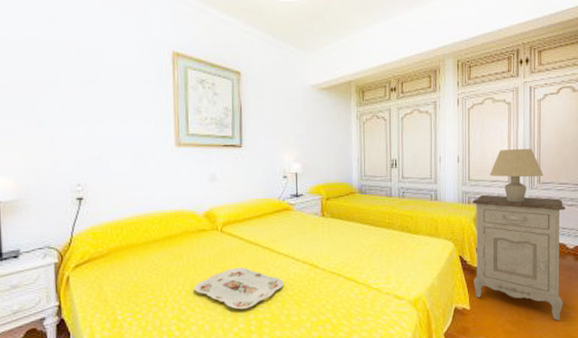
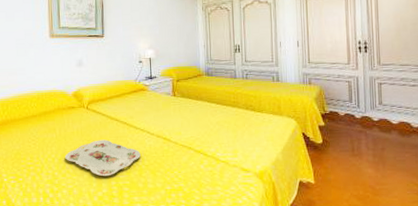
nightstand: present [472,195,566,321] -> none [313,76,410,198]
table lamp: present [490,148,544,203] -> none [329,32,384,83]

